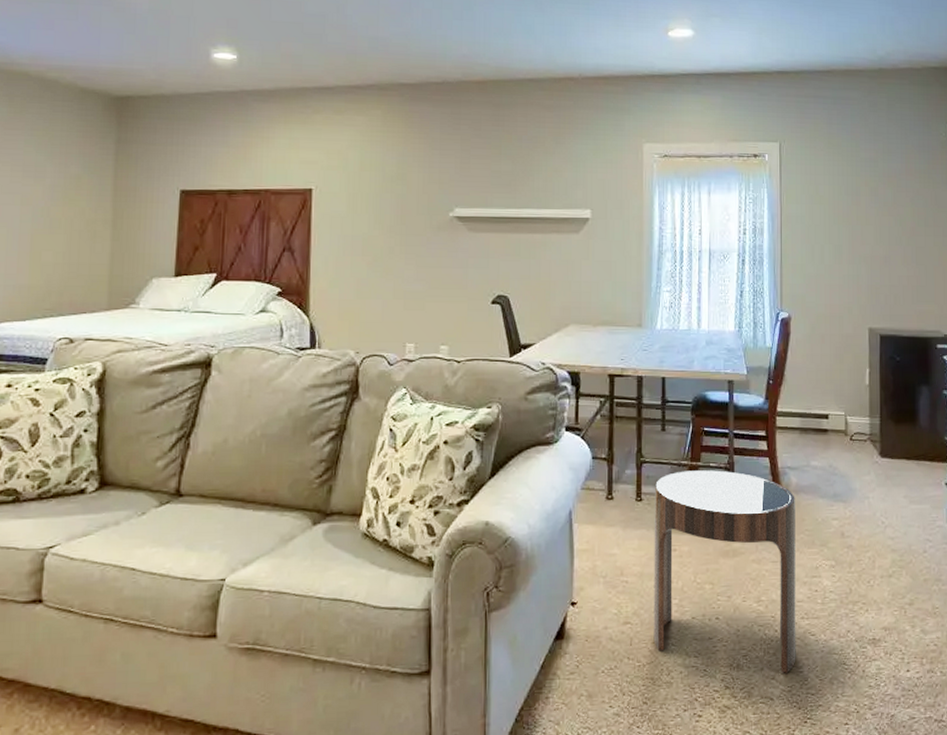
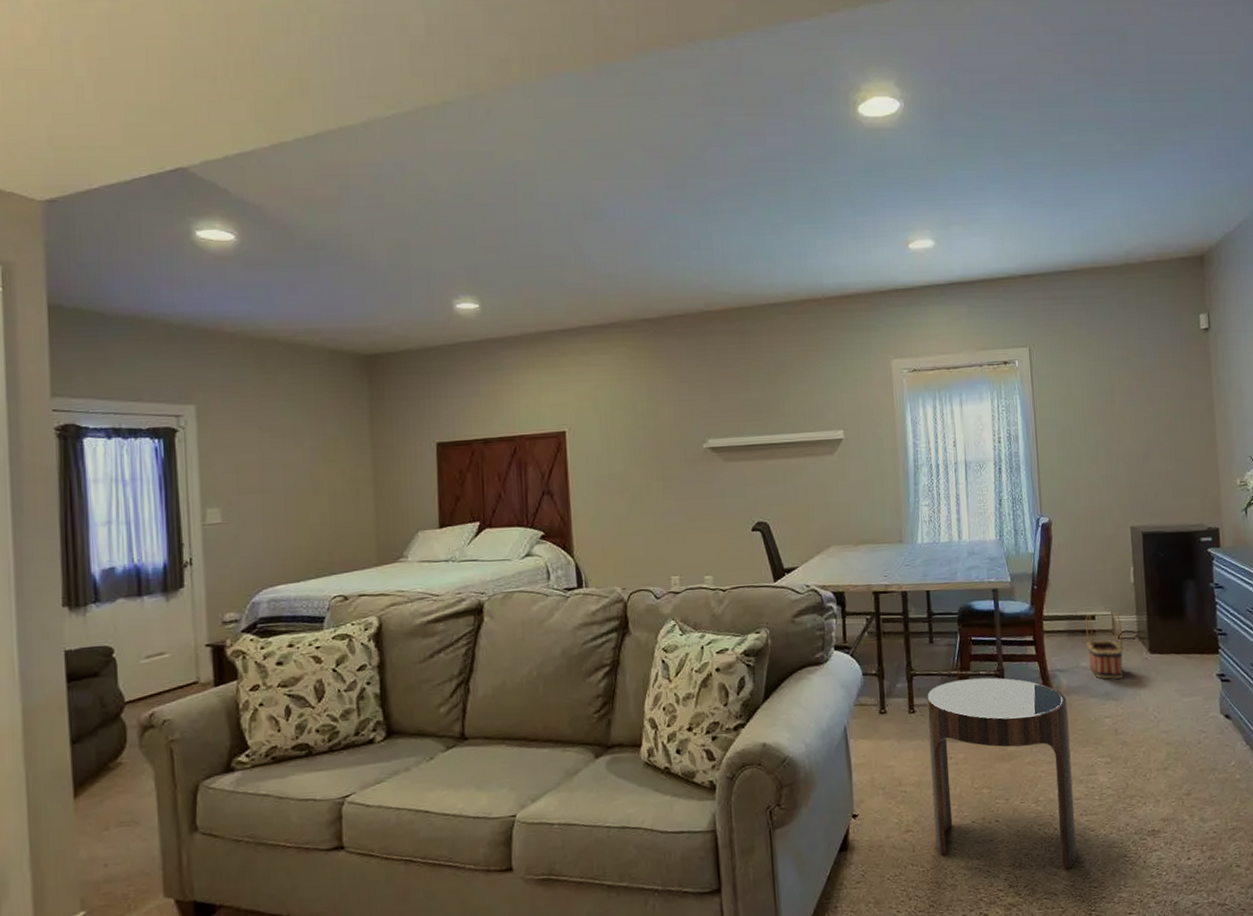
basket: none [818,412,855,481] -> present [1085,612,1124,679]

